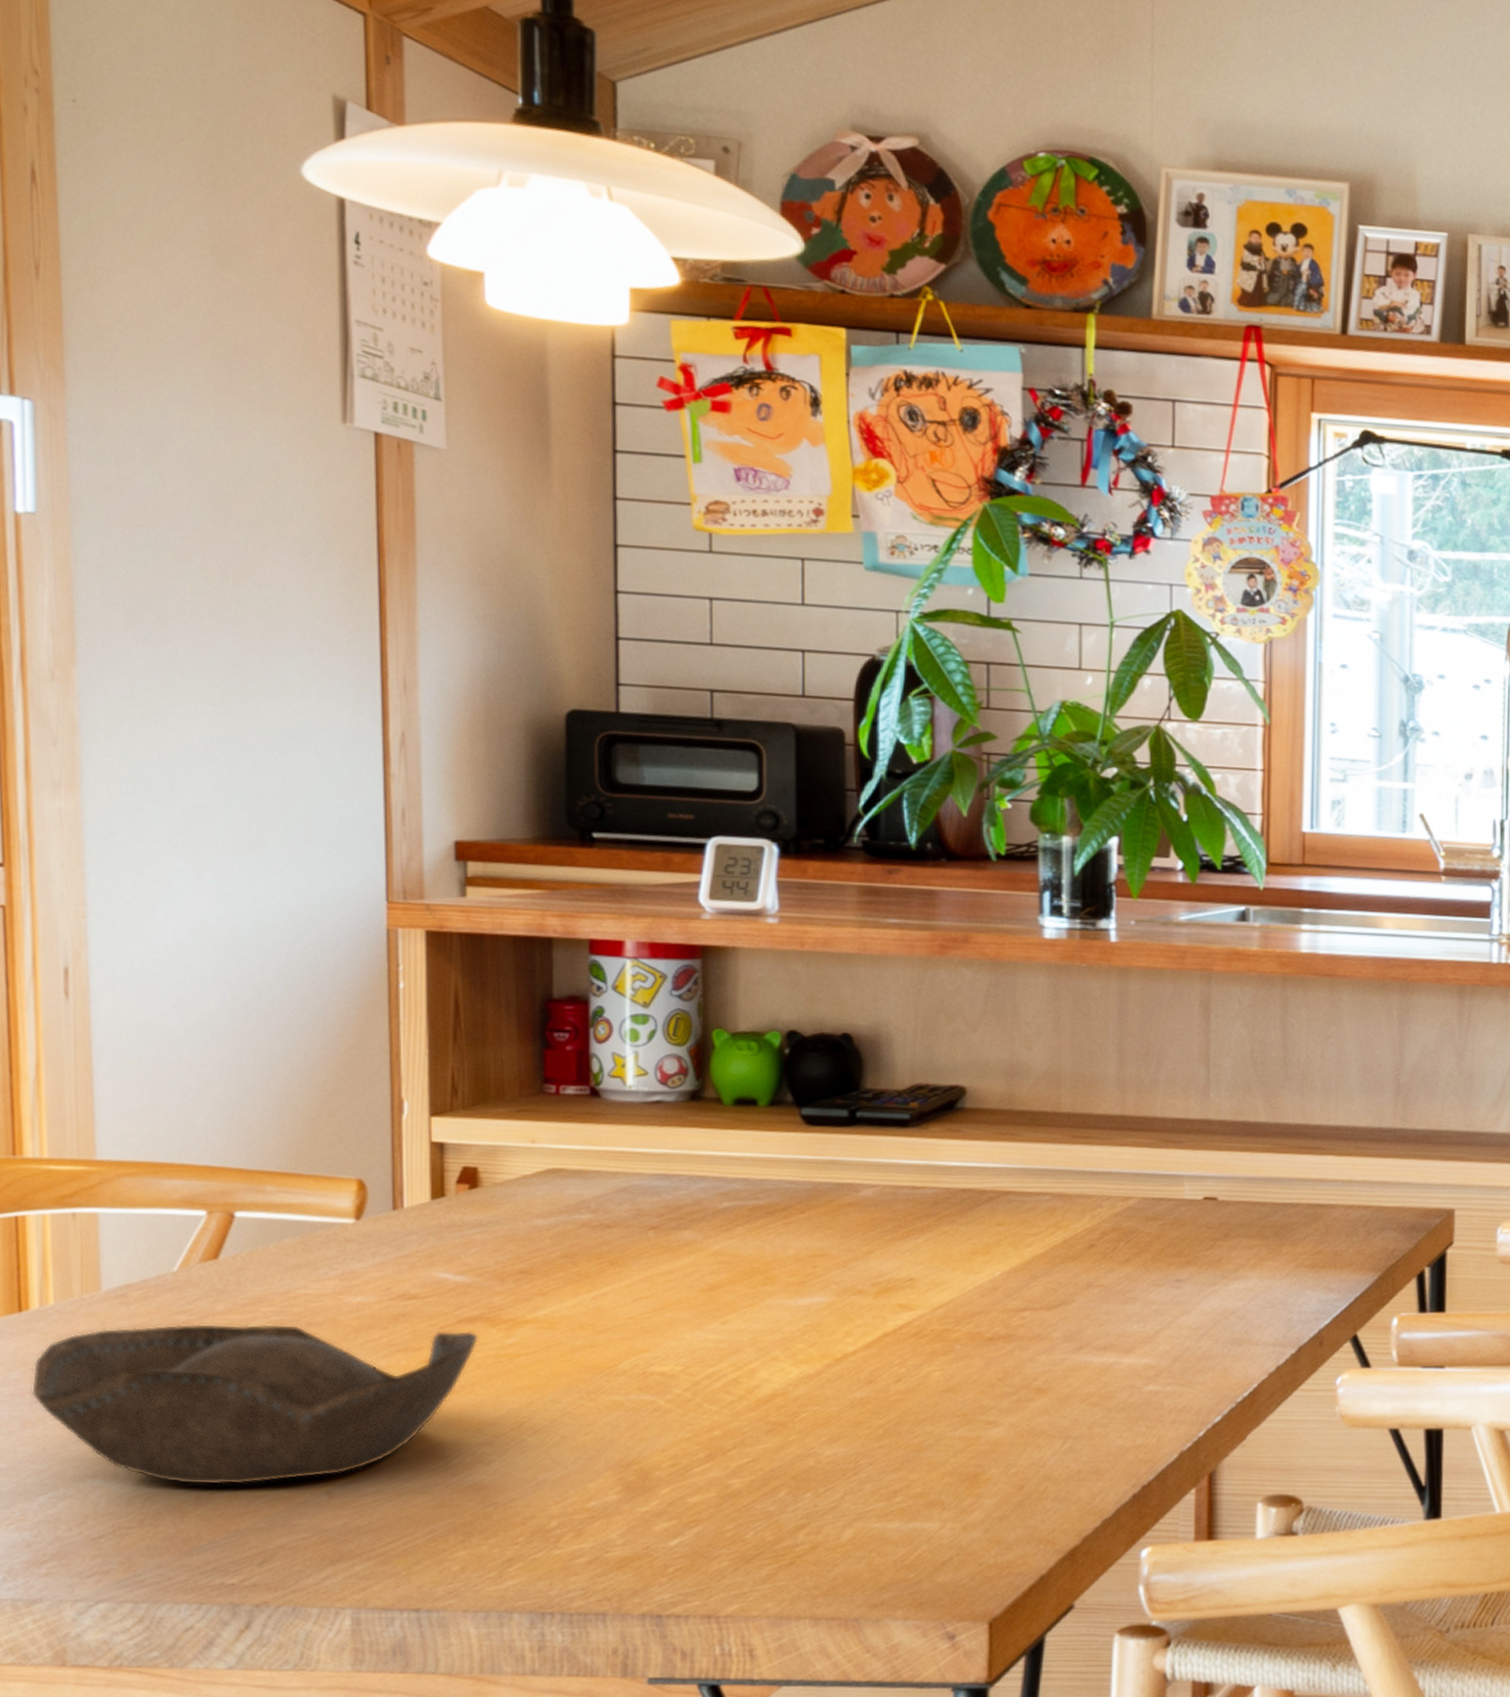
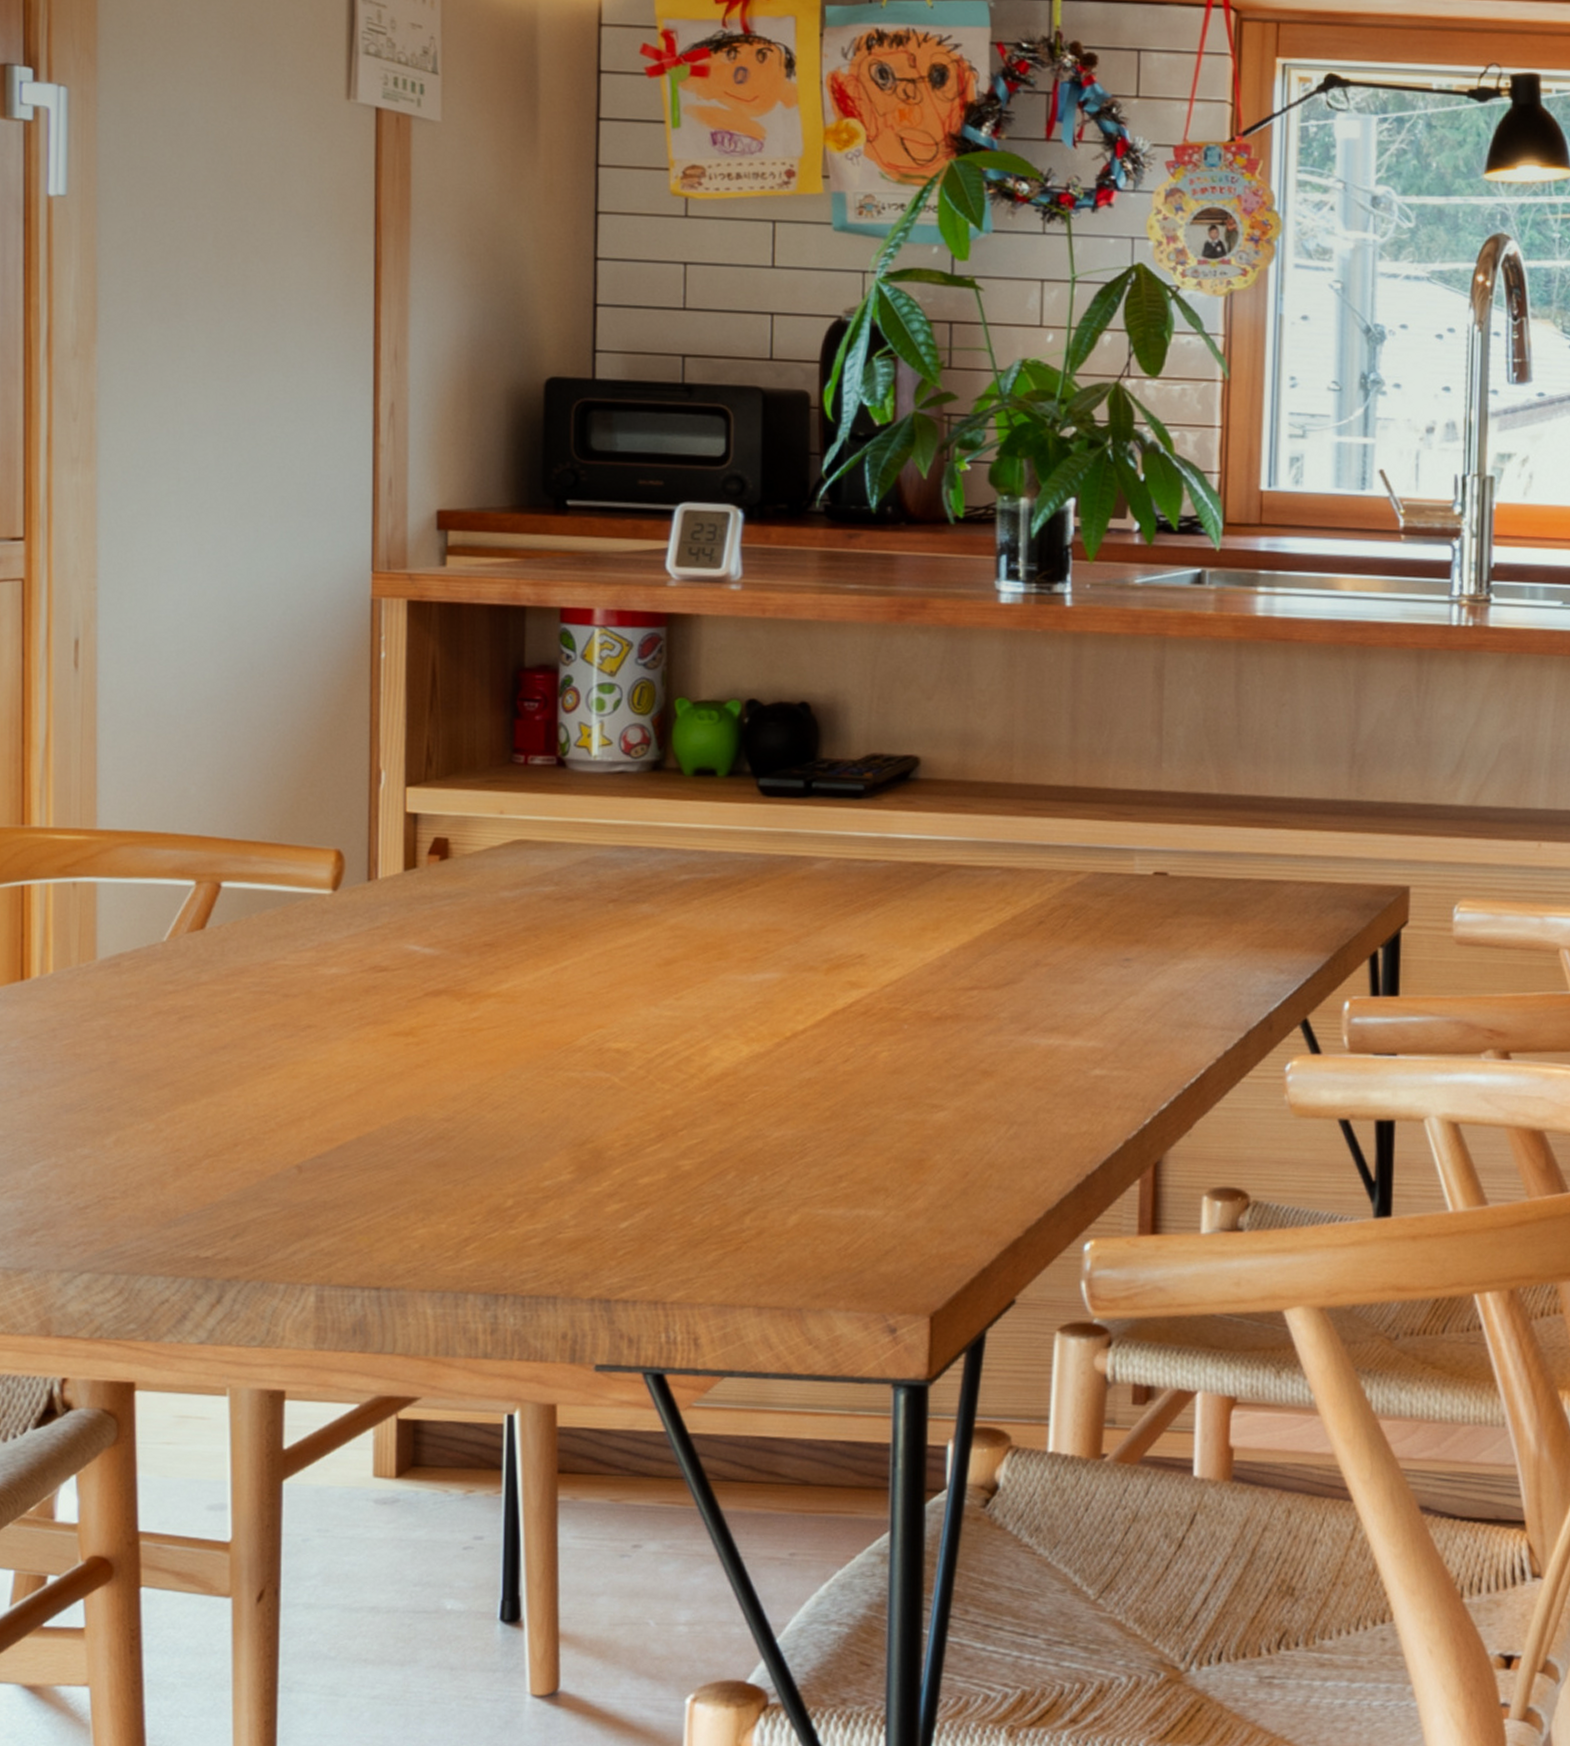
bowl: present [31,1323,480,1486] -> none [29,993,445,1158]

